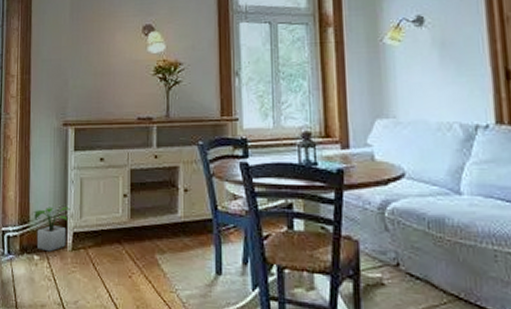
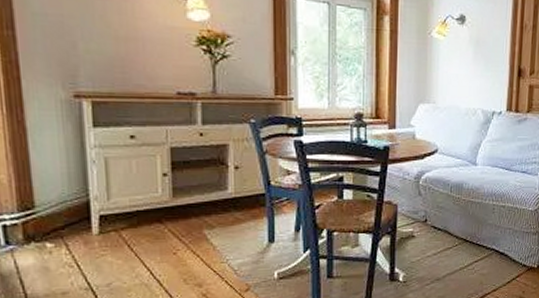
potted plant: present [31,207,71,252] -> none [35,189,94,238]

